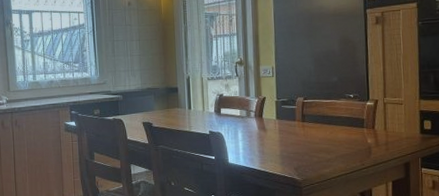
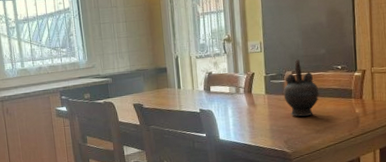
teapot: none [294,85,331,144] -> present [283,58,320,117]

